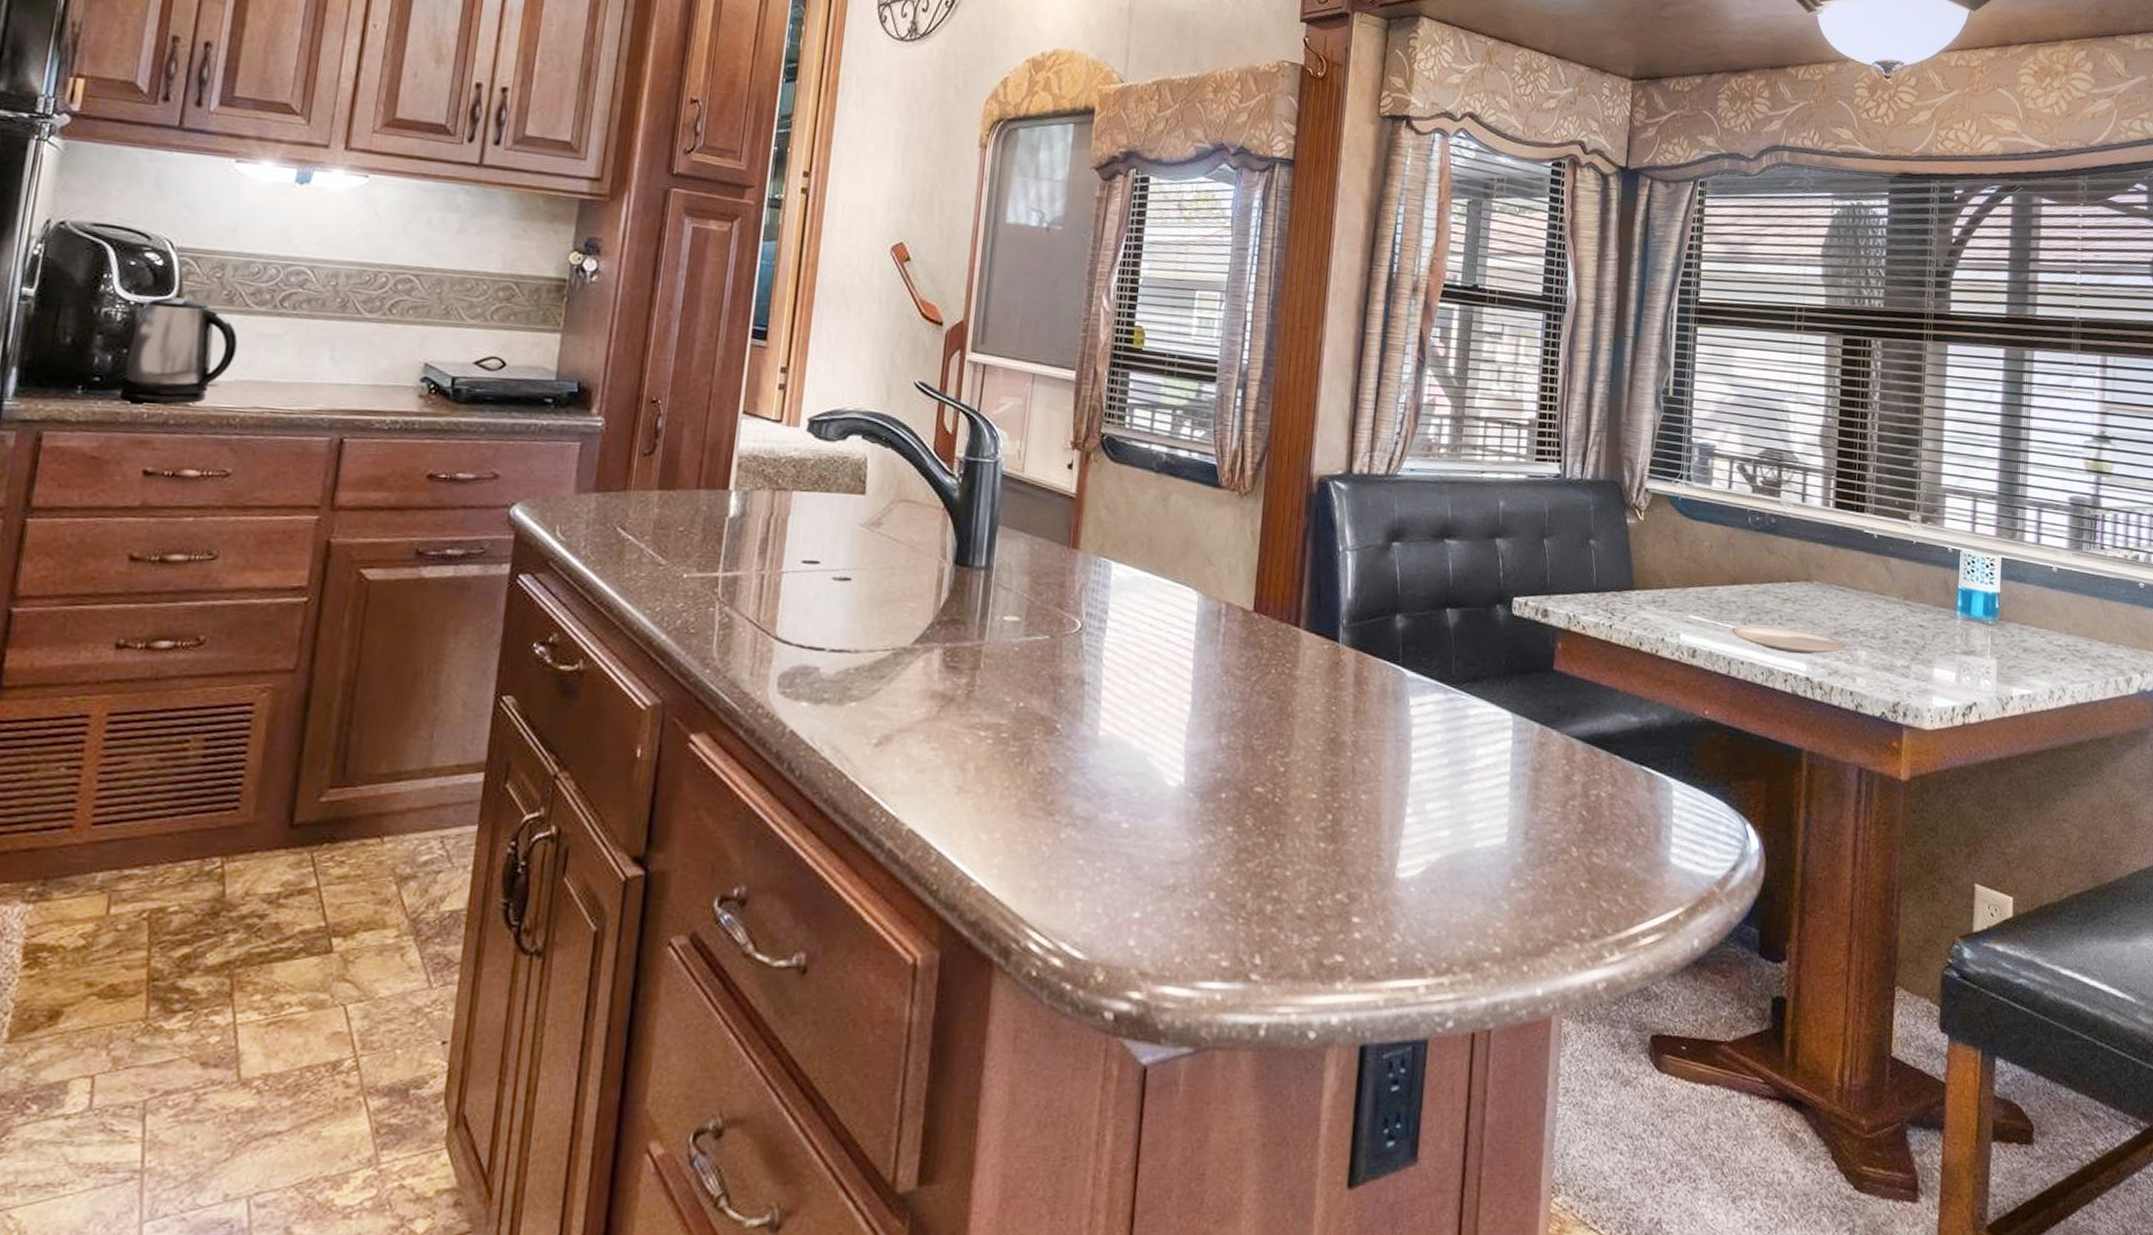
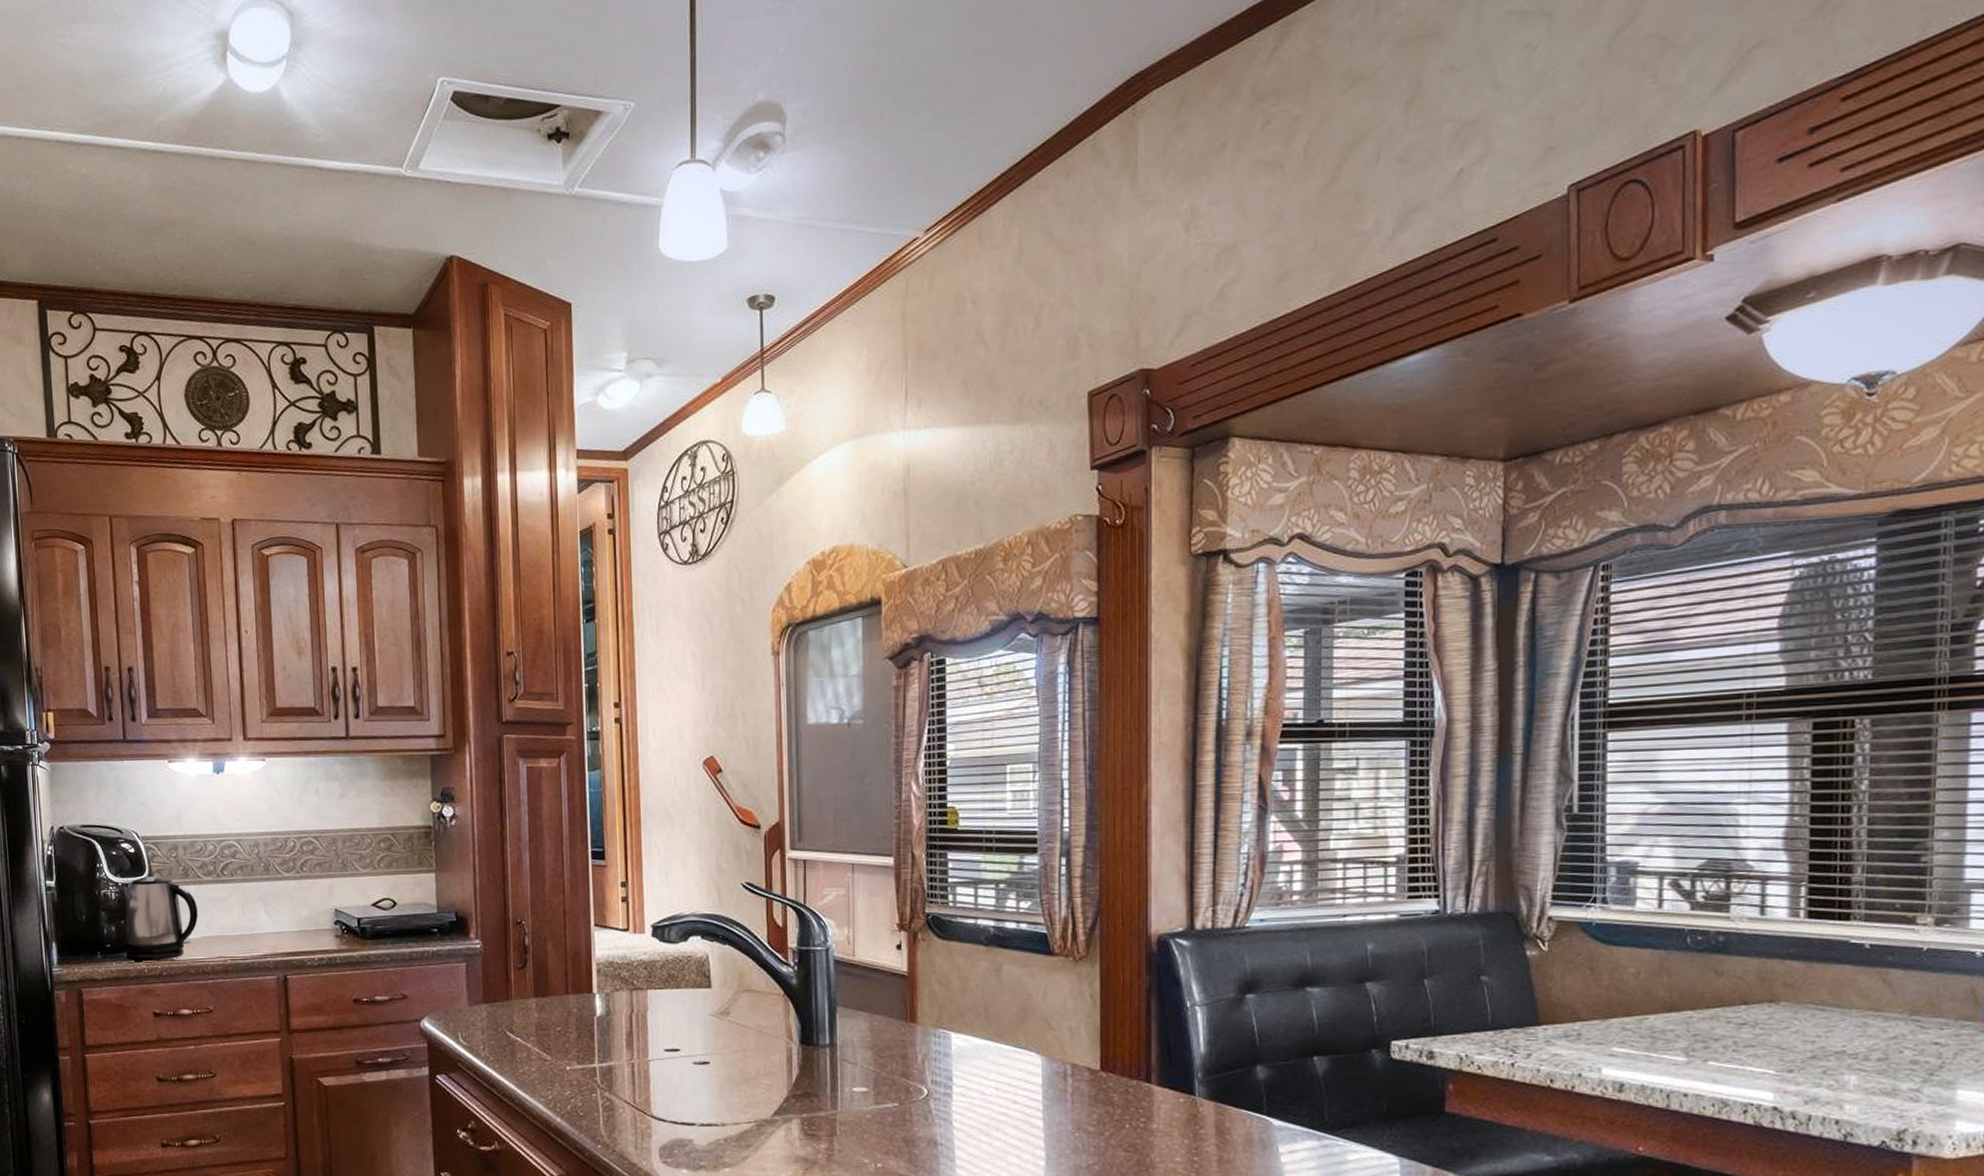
plate: present [1731,624,1847,654] -> none [1669,1053,1829,1082]

